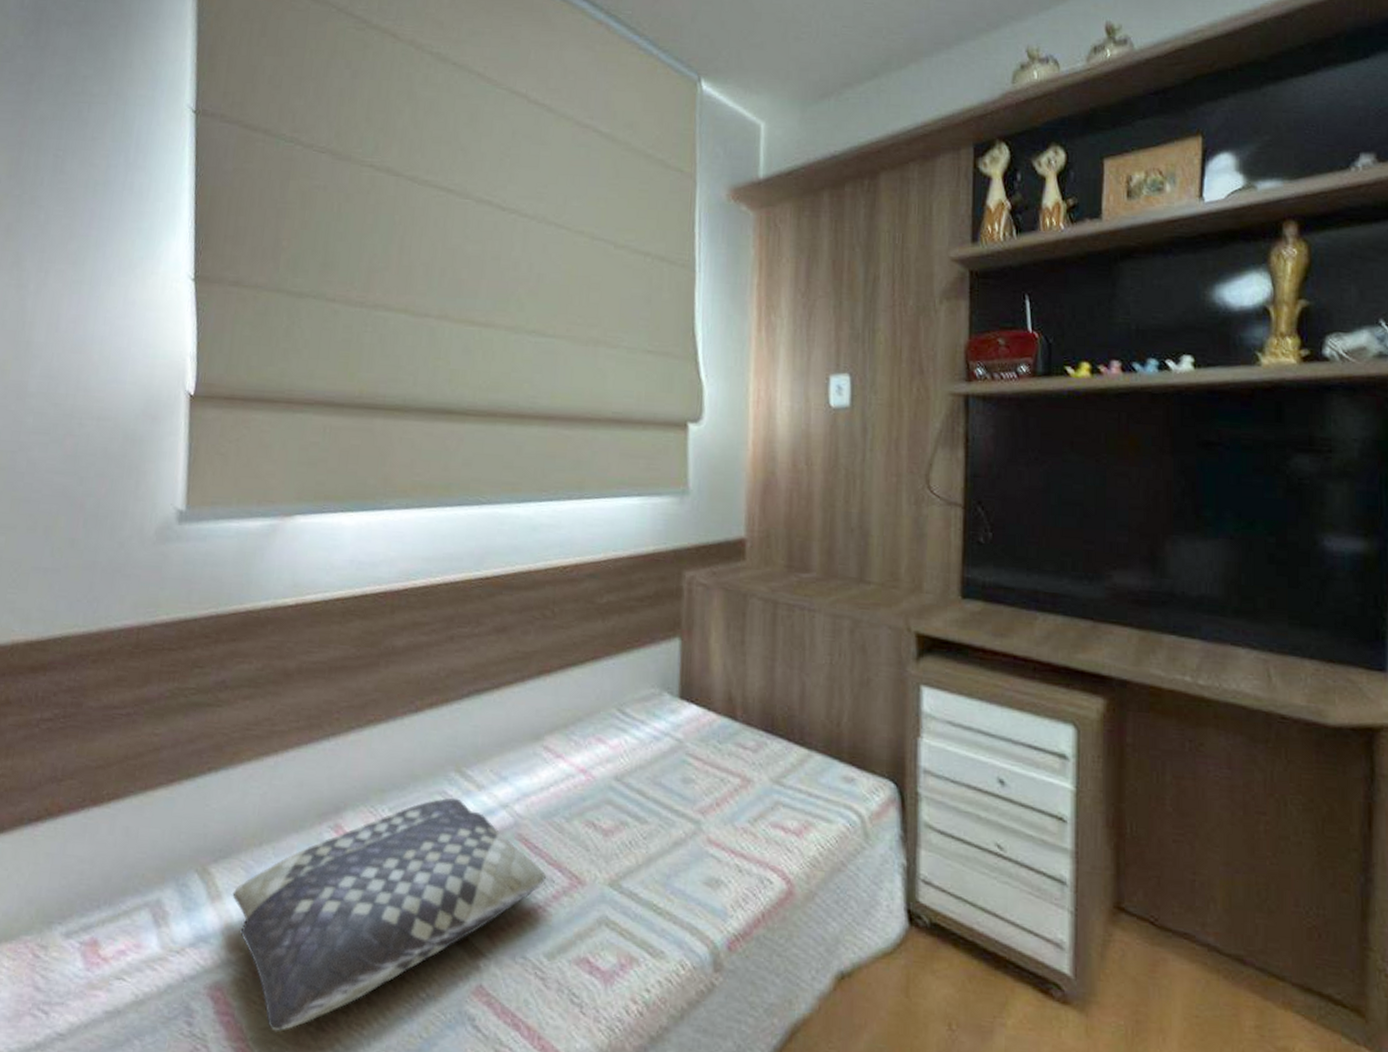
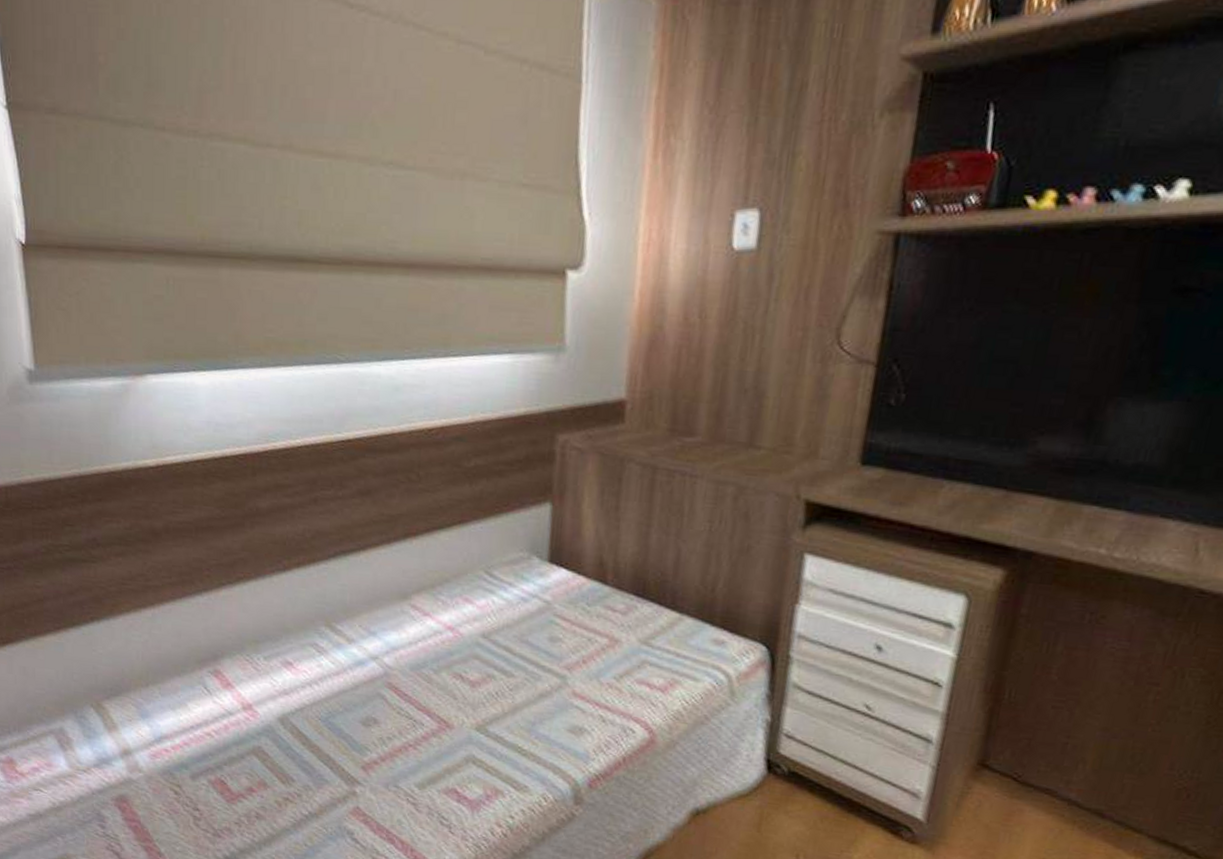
cushion: present [232,797,546,1032] -> none [127,649,415,836]

